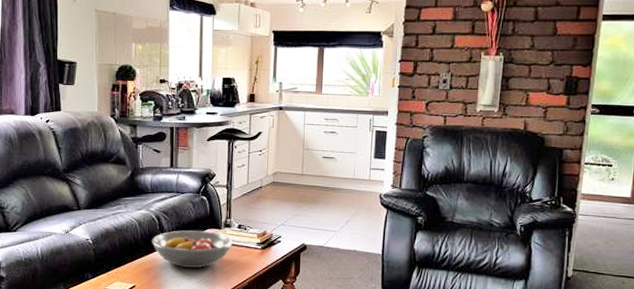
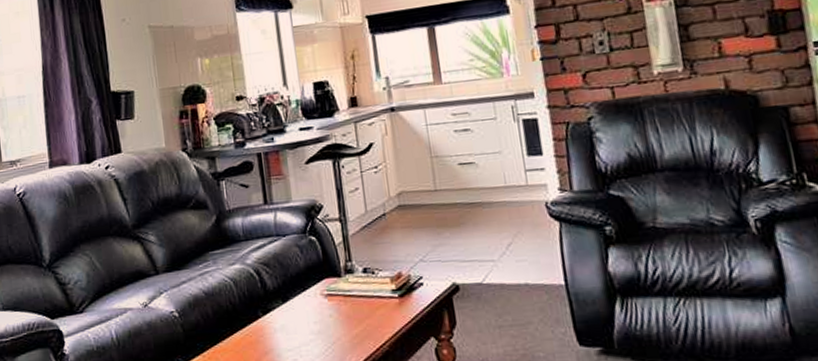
fruit bowl: present [152,230,234,268] -> none [254,282,361,336]

